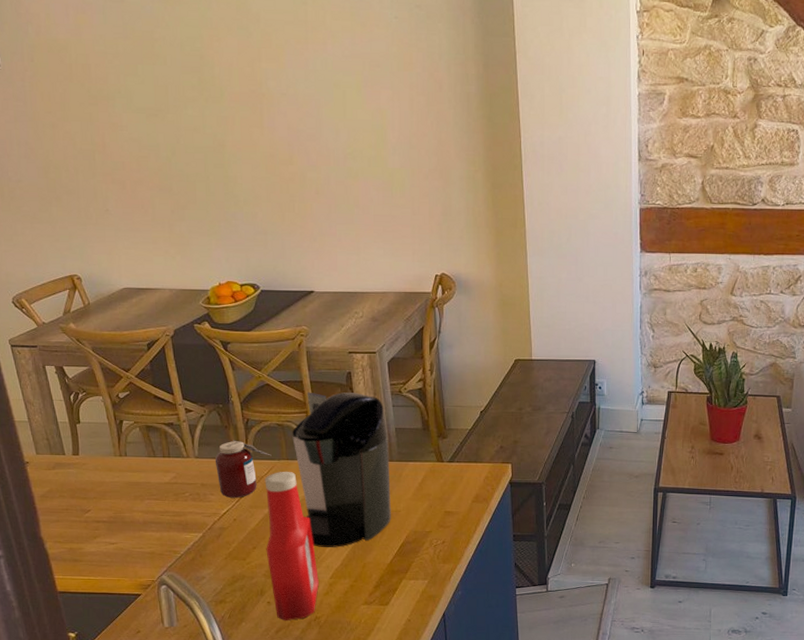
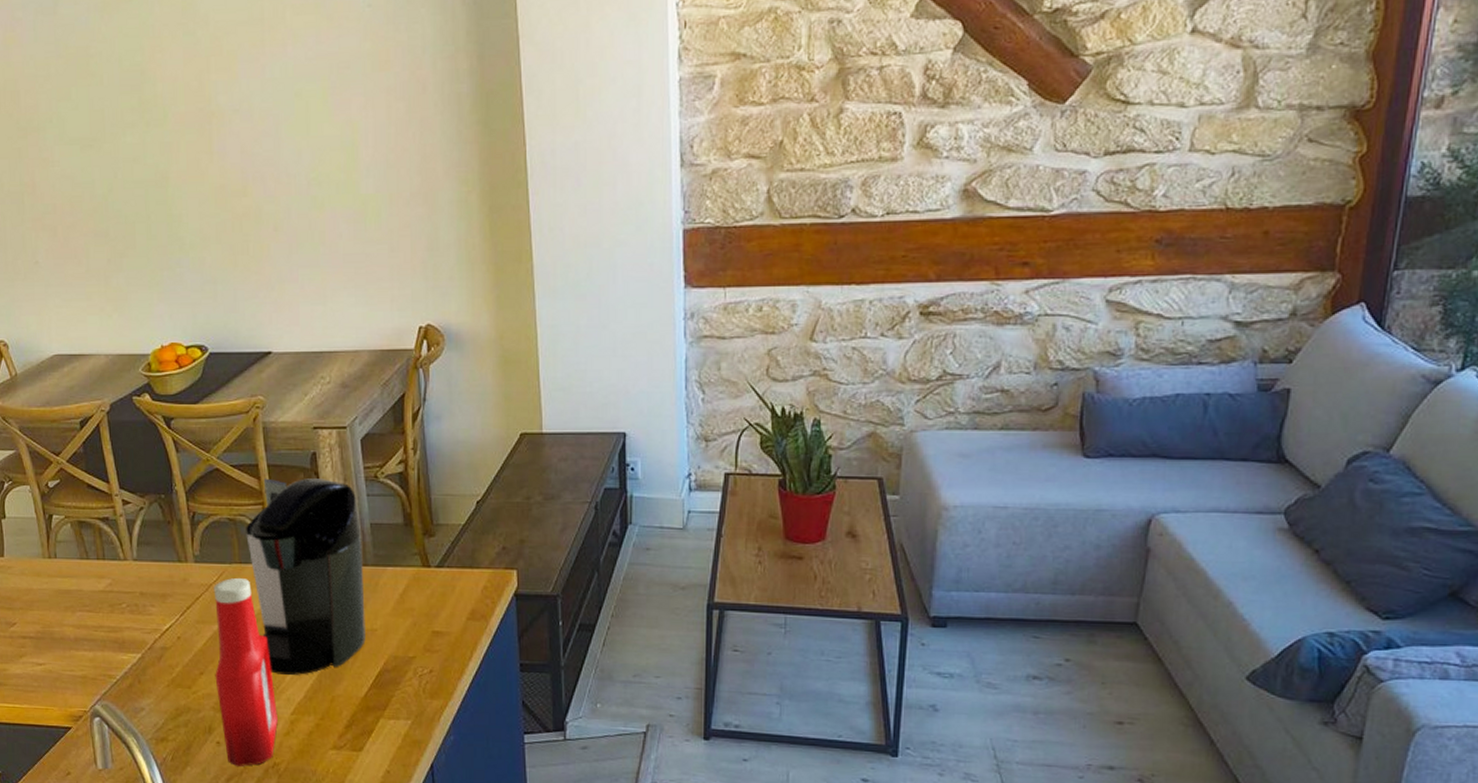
jar: present [215,439,272,498] -> none [155,537,222,611]

